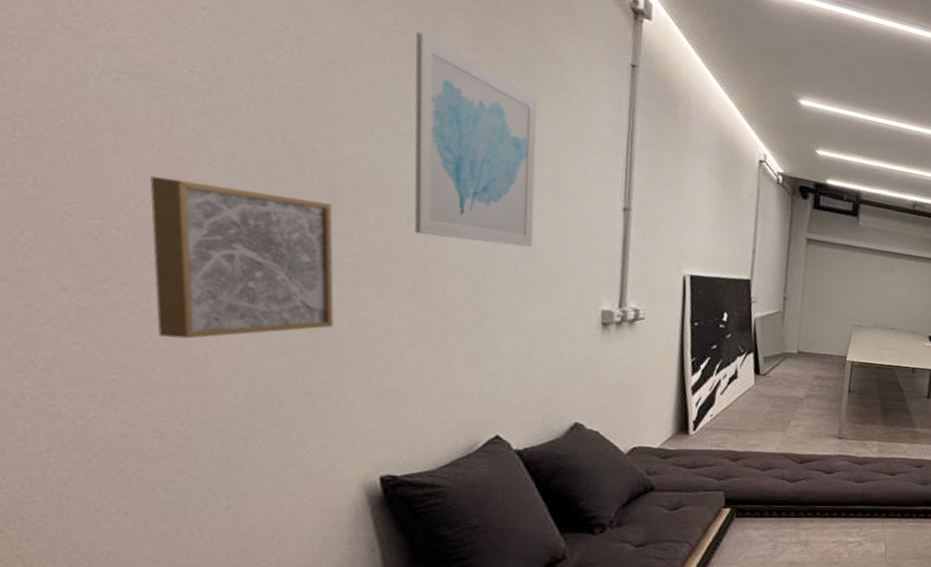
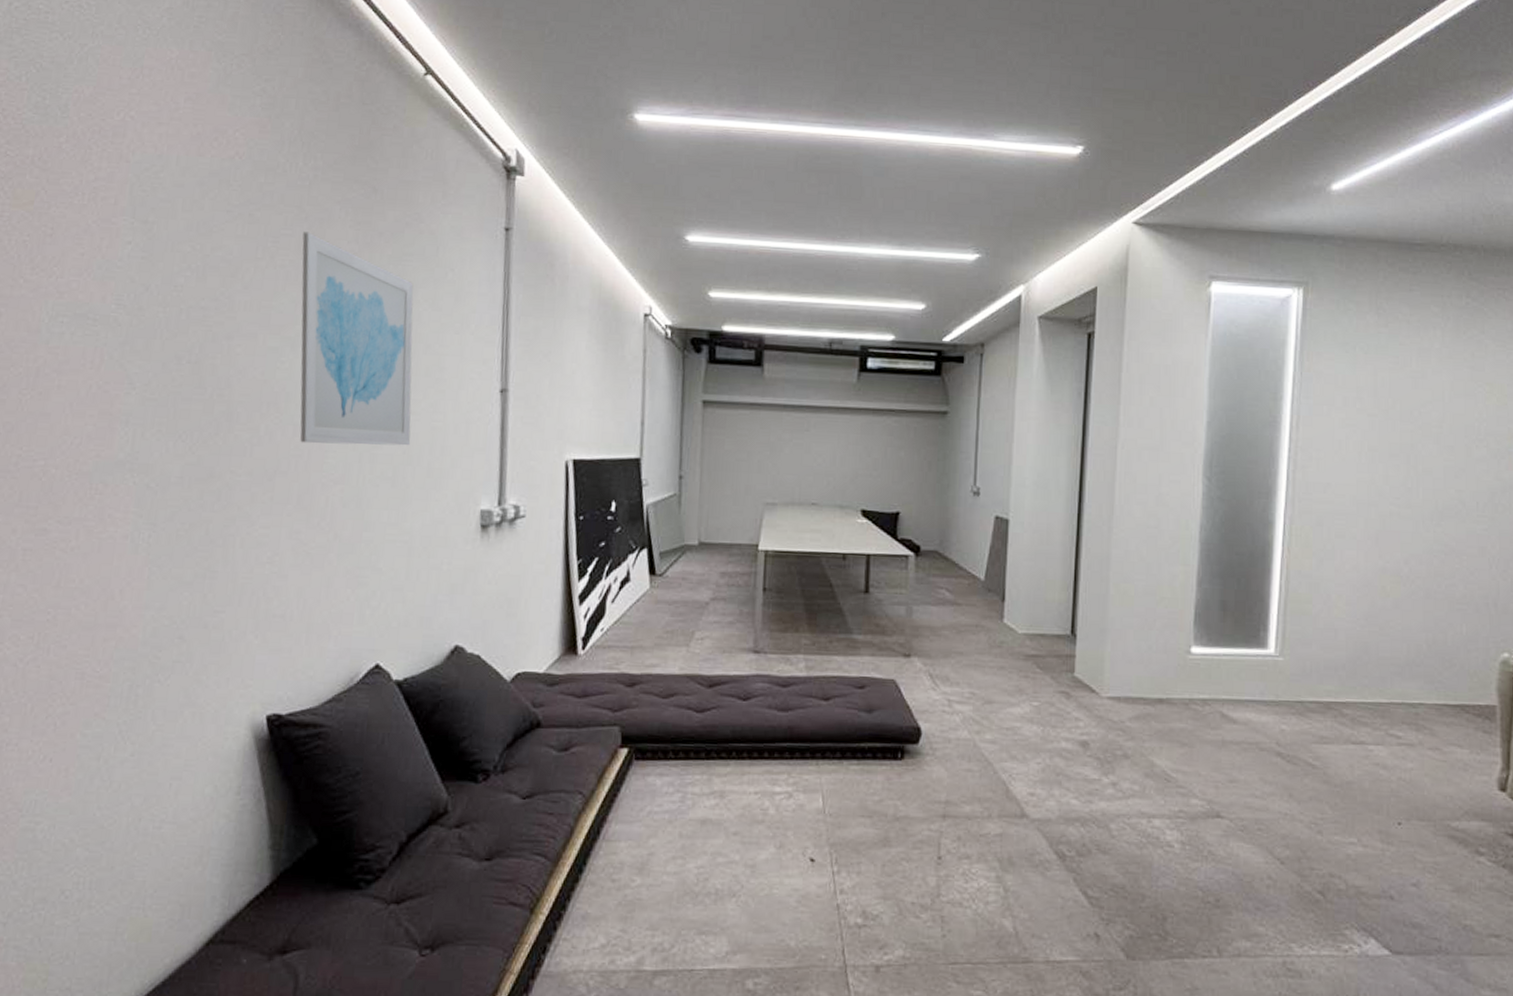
wall art: present [149,175,334,339] -> none [82,412,229,574]

